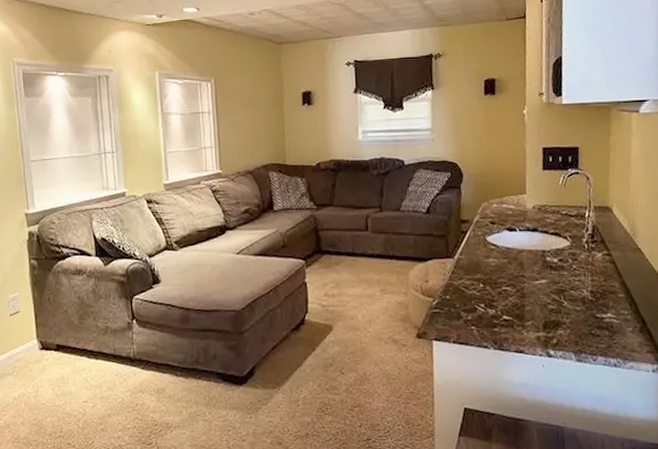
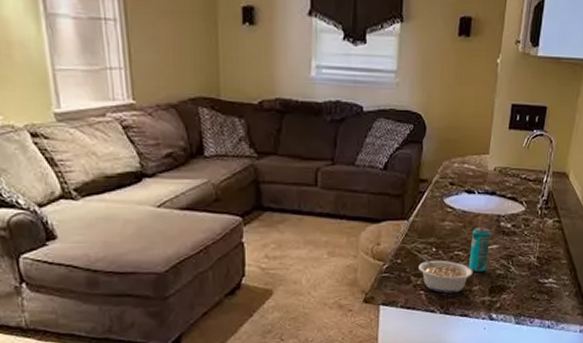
legume: none [467,289,524,329] -> present [418,253,473,293]
beverage can: none [518,262,538,307] -> present [469,227,490,272]

